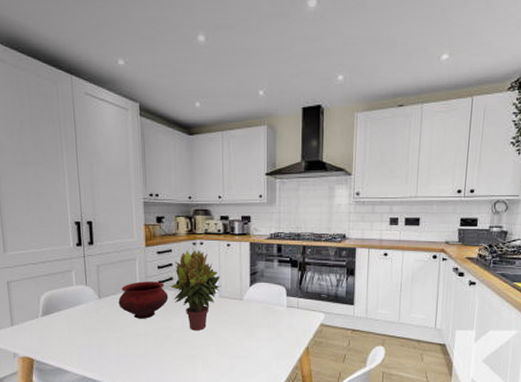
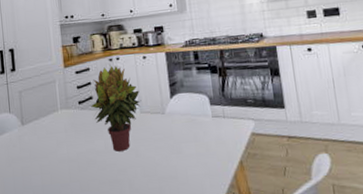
bowl: present [118,281,169,319] -> none [40,102,90,144]

